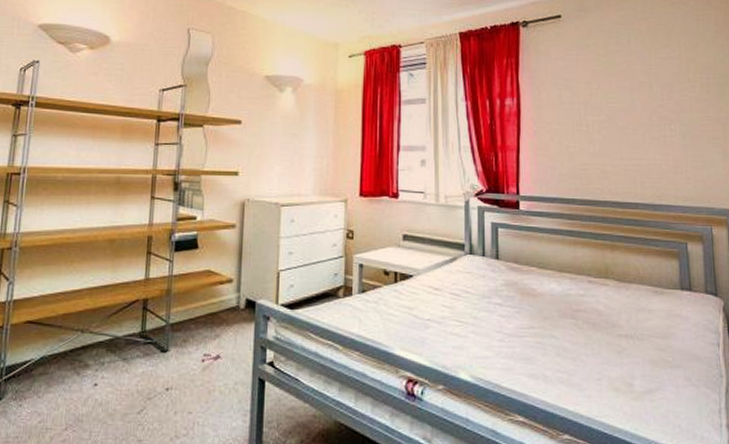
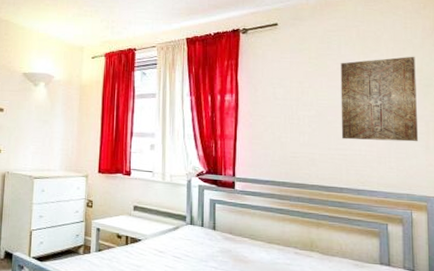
wall art: none [630,52,716,148] -> present [340,56,419,142]

